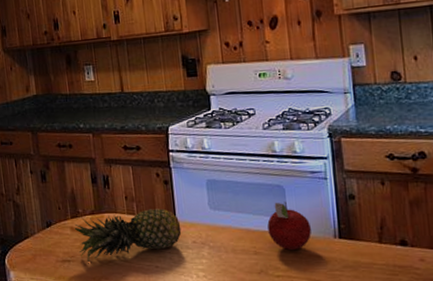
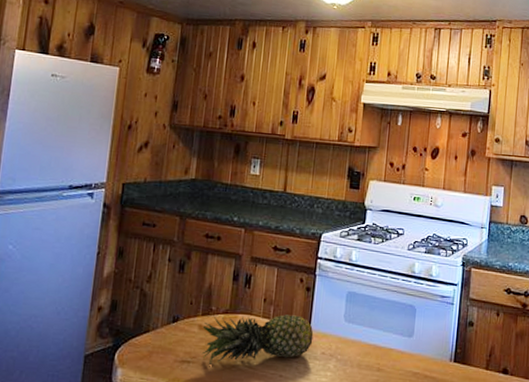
fruit: present [267,201,311,251] -> none [394,321,432,370]

